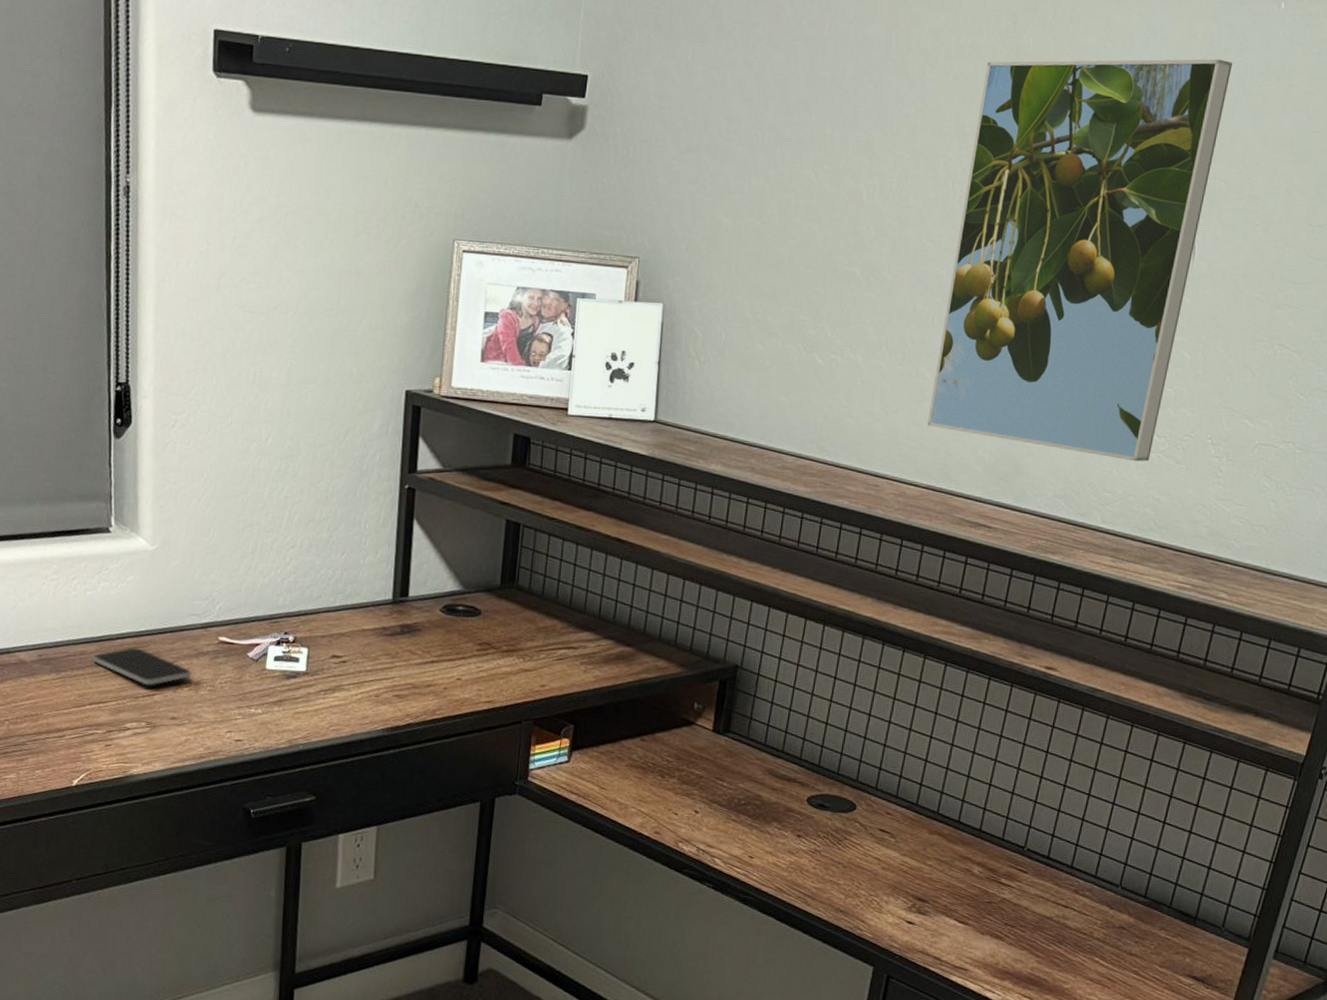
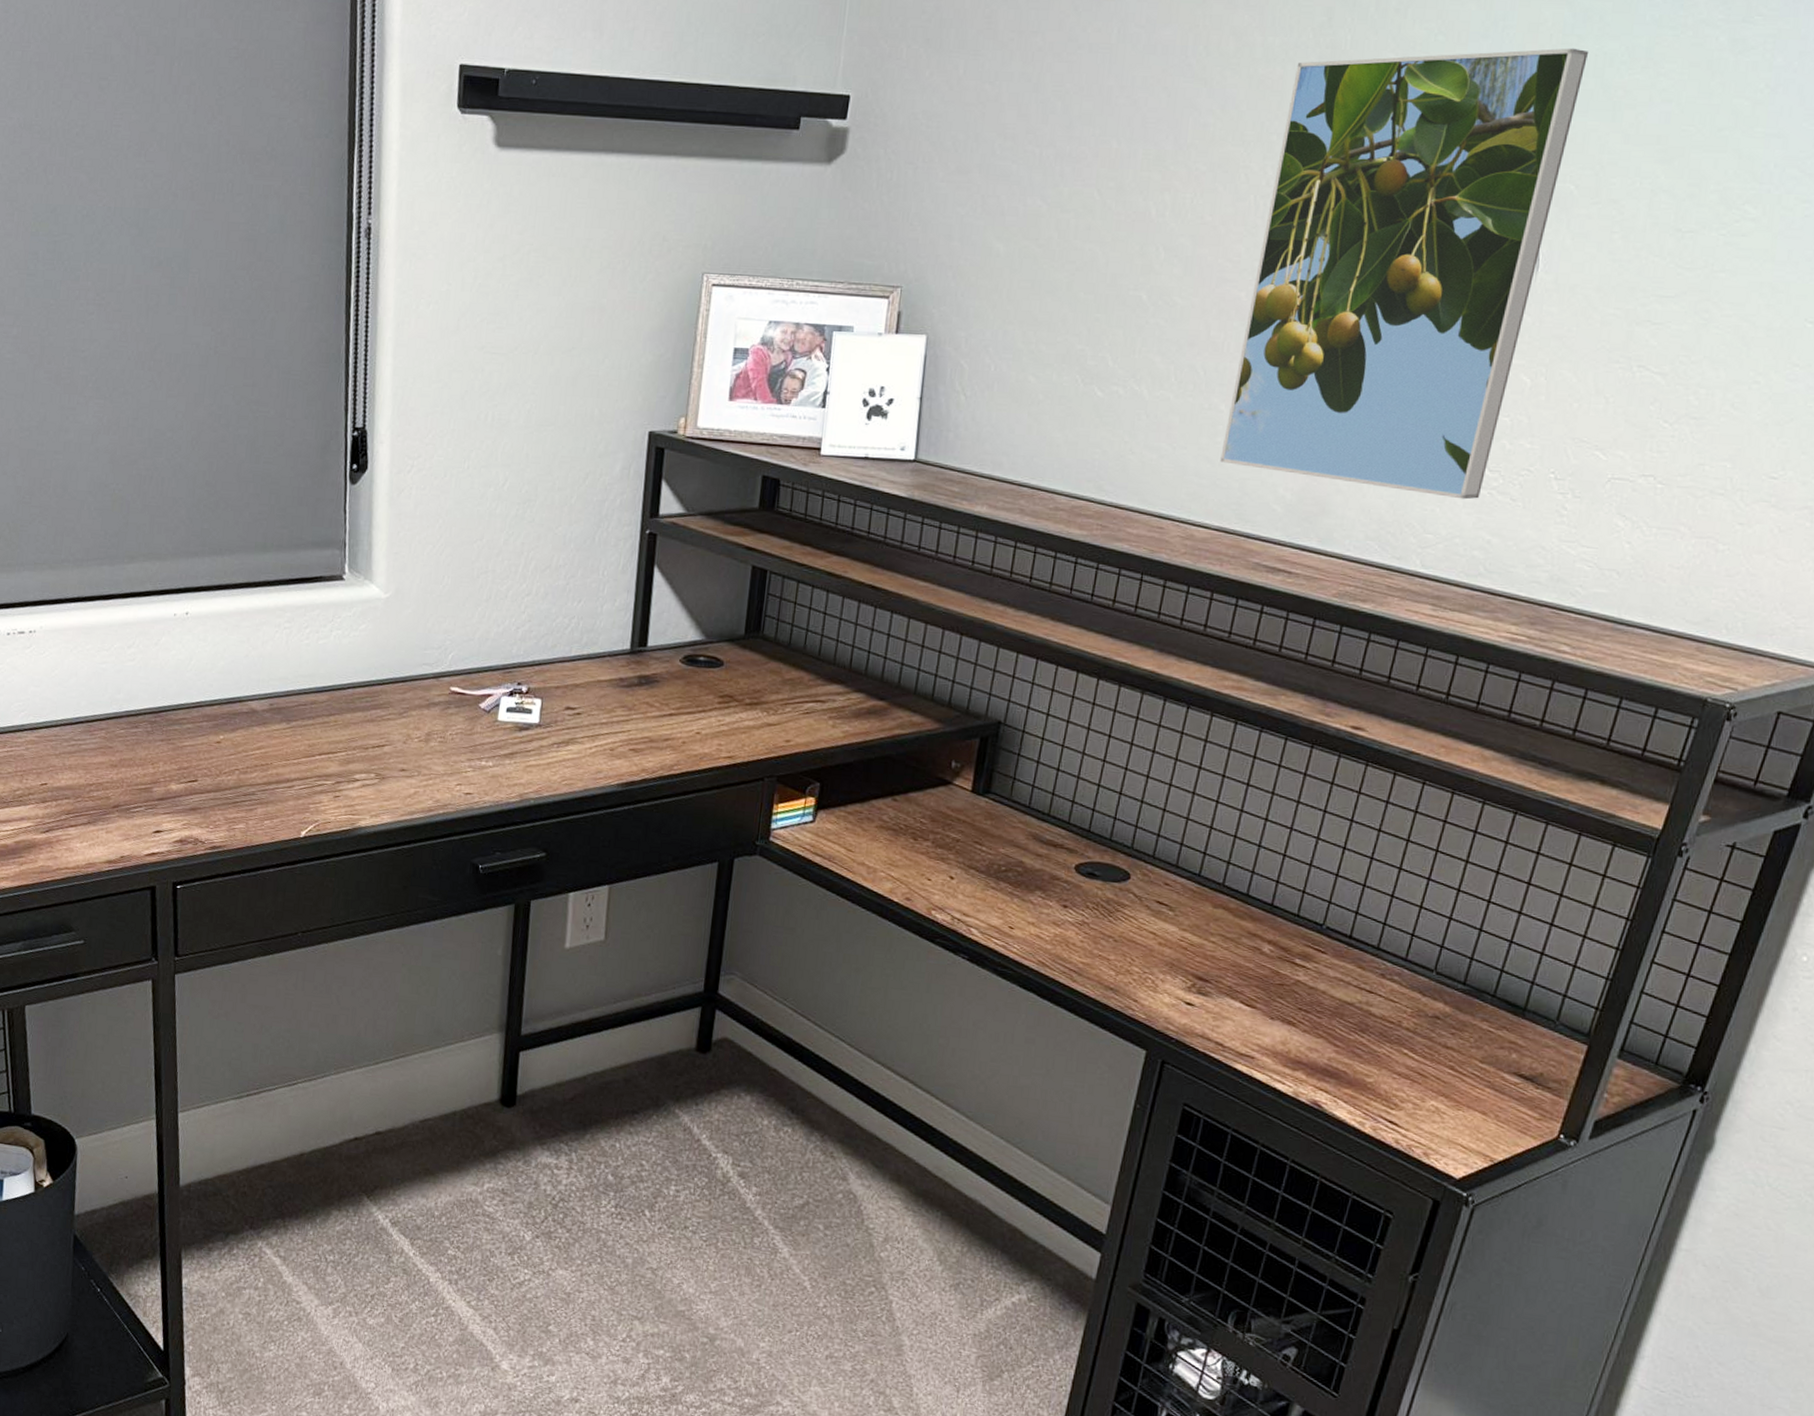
smartphone: present [92,647,192,686] -> none [323,697,423,737]

